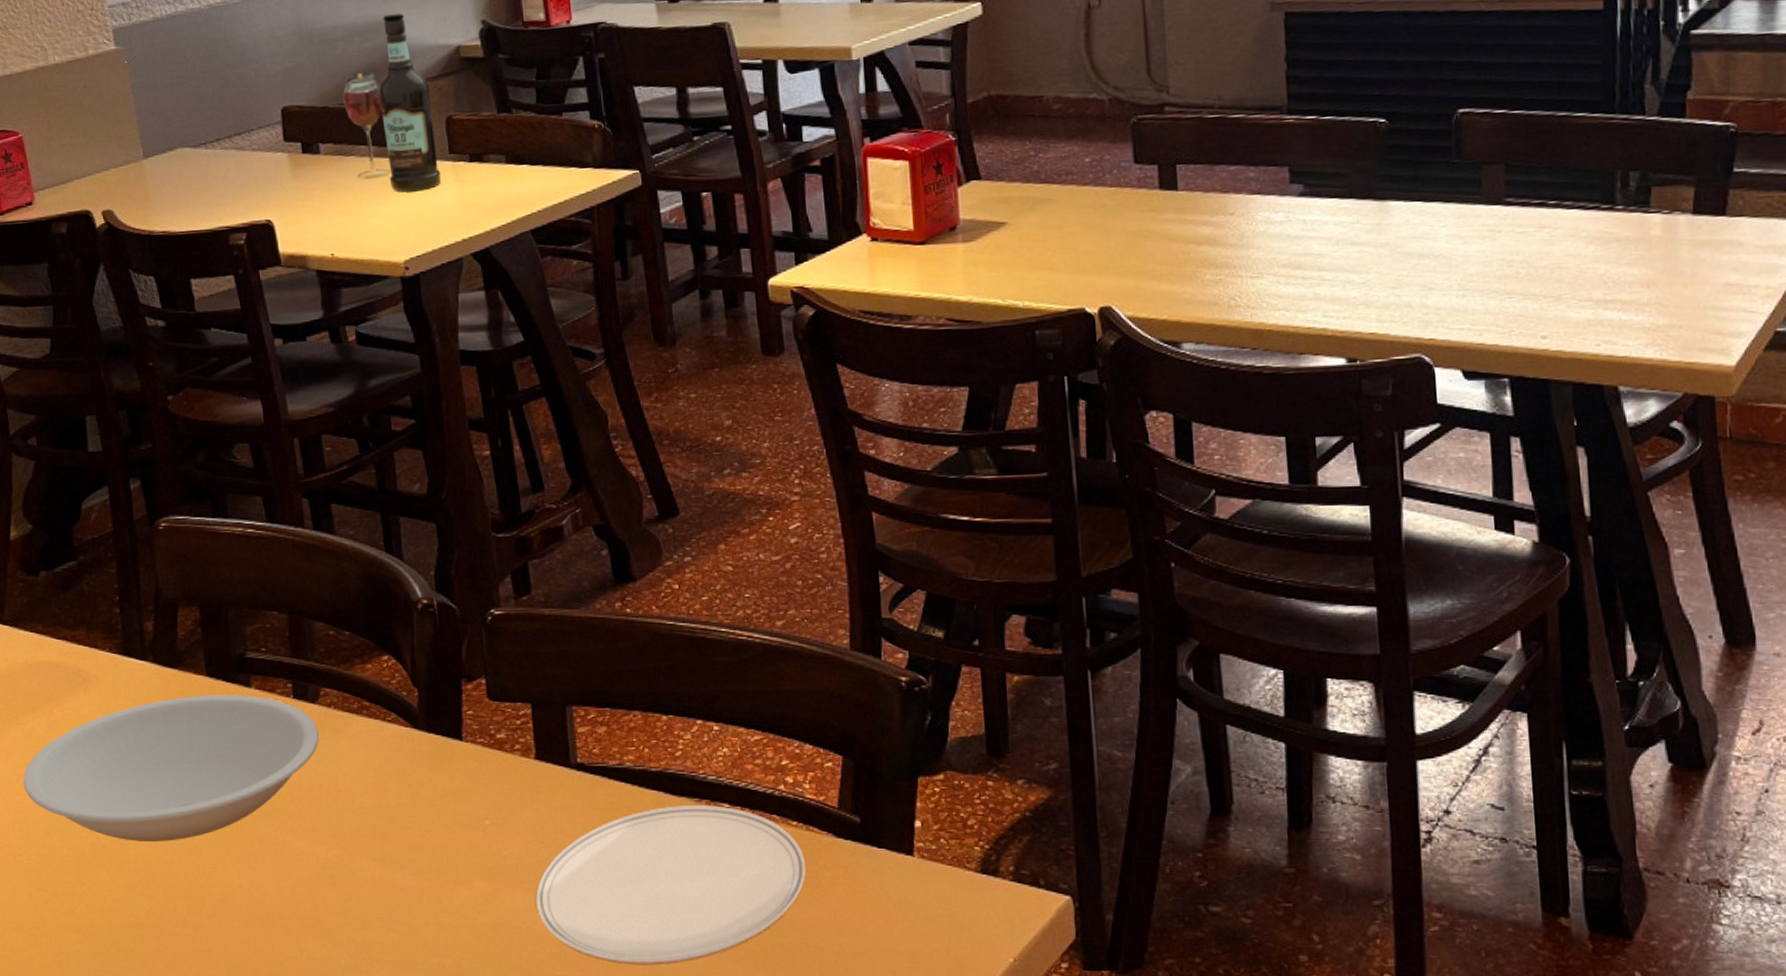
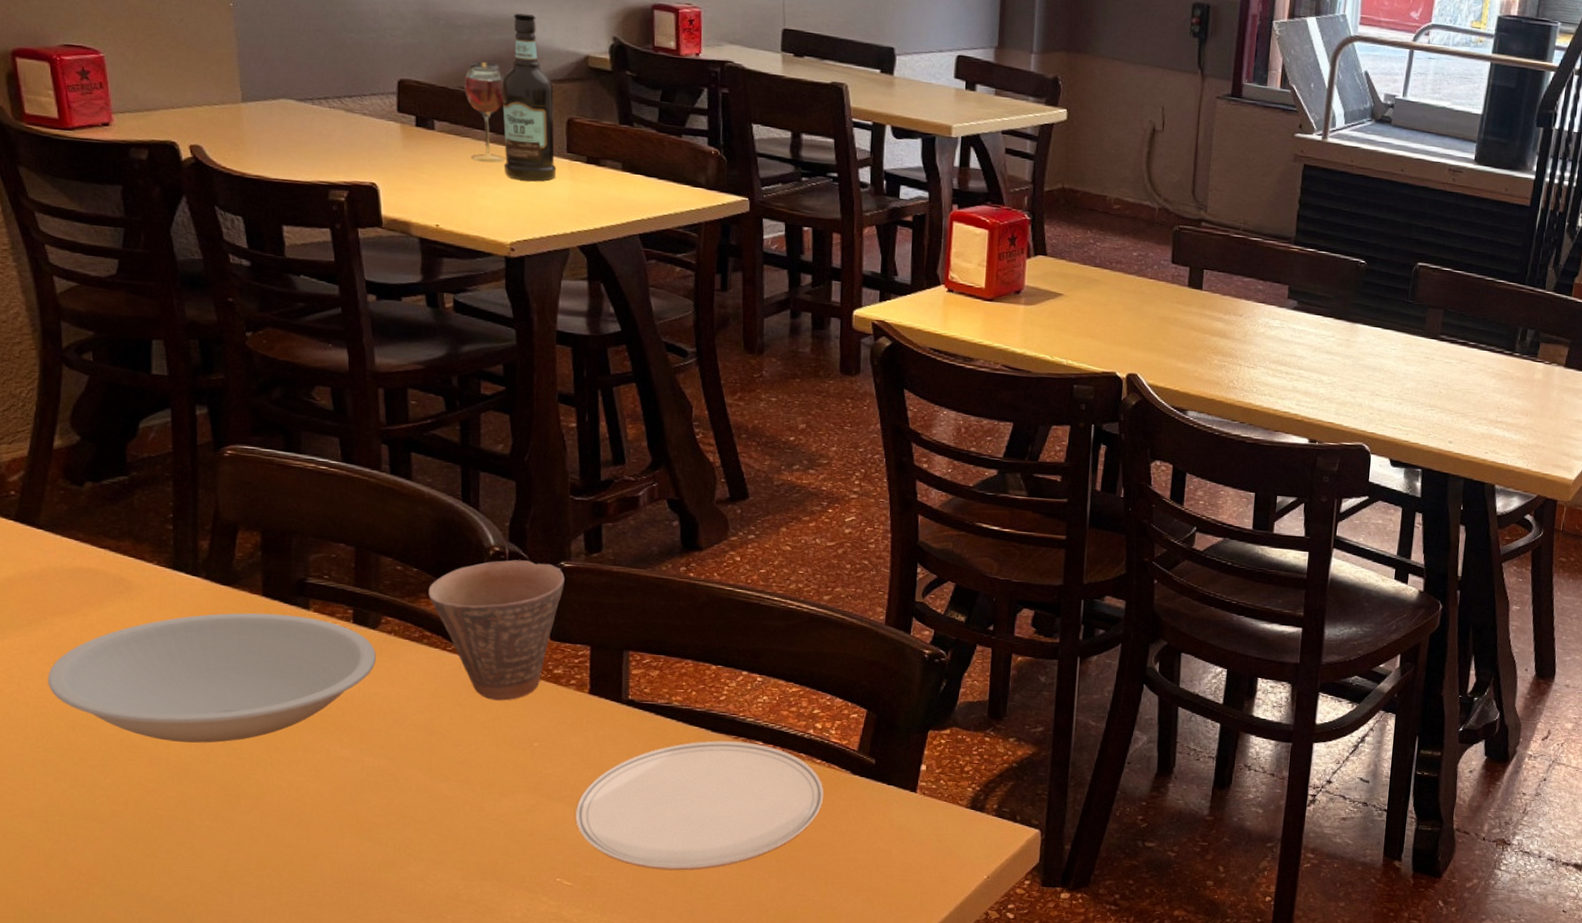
cup: none [362,611,497,774] -> present [428,560,565,701]

